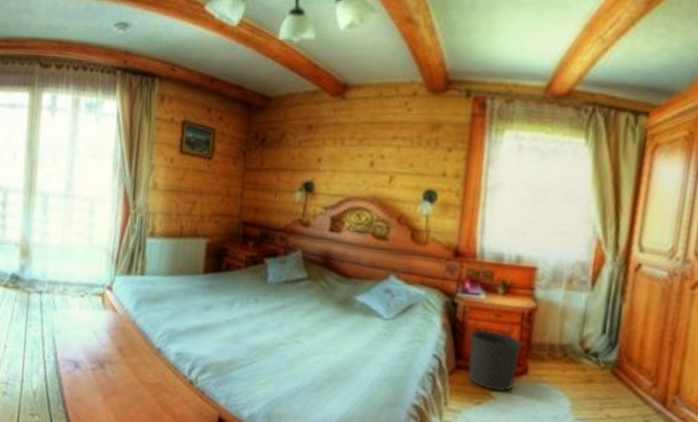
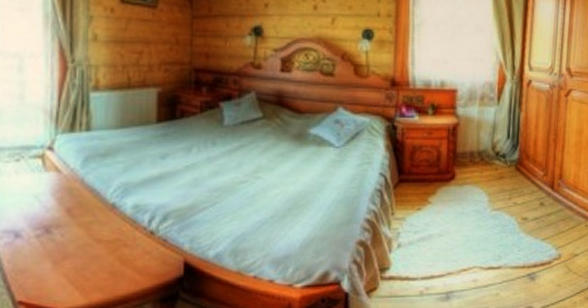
waste bin: present [468,329,523,392] -> none [408,146,450,197]

